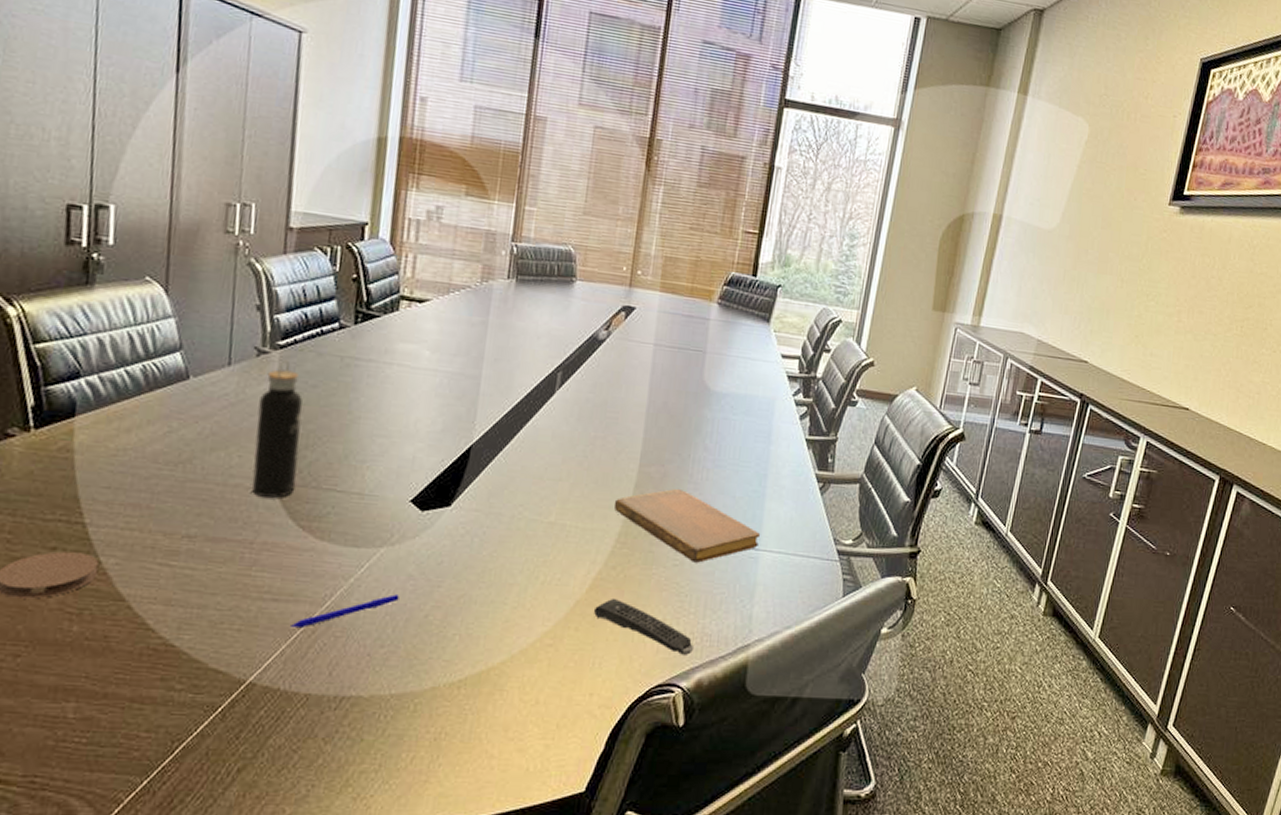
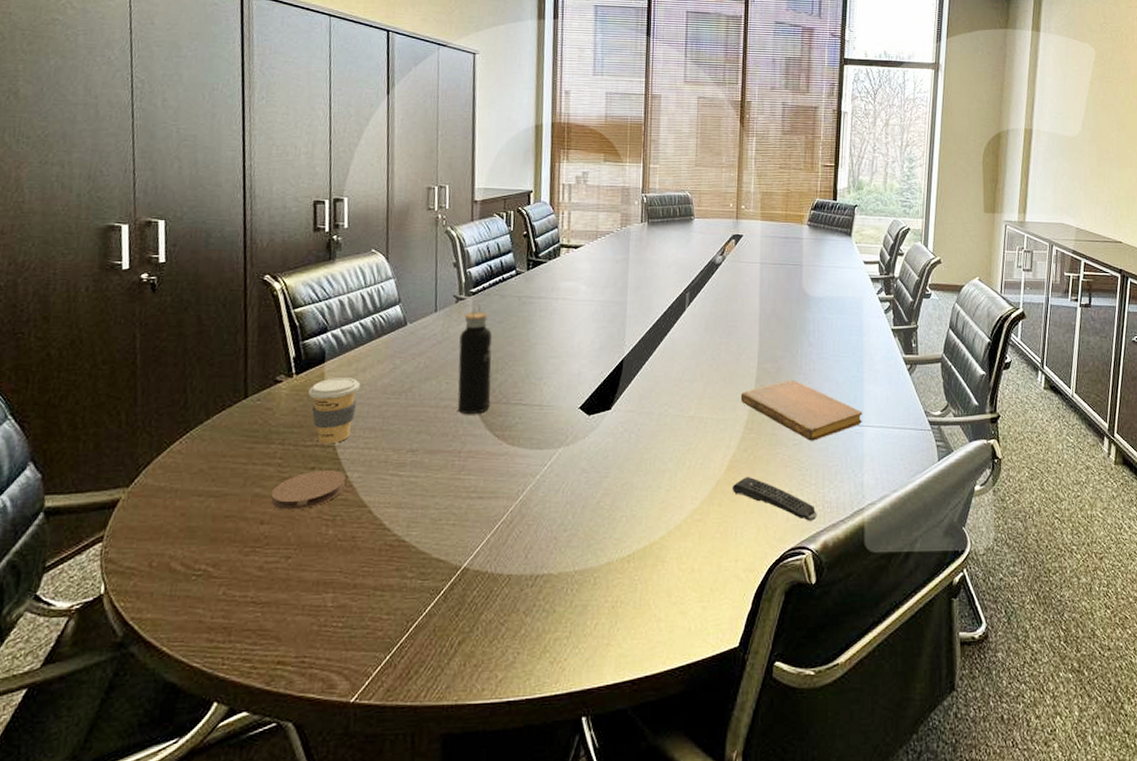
coffee cup: none [51,437,123,520] -> present [308,378,361,444]
pen: present [291,594,400,627] -> none [493,486,576,519]

